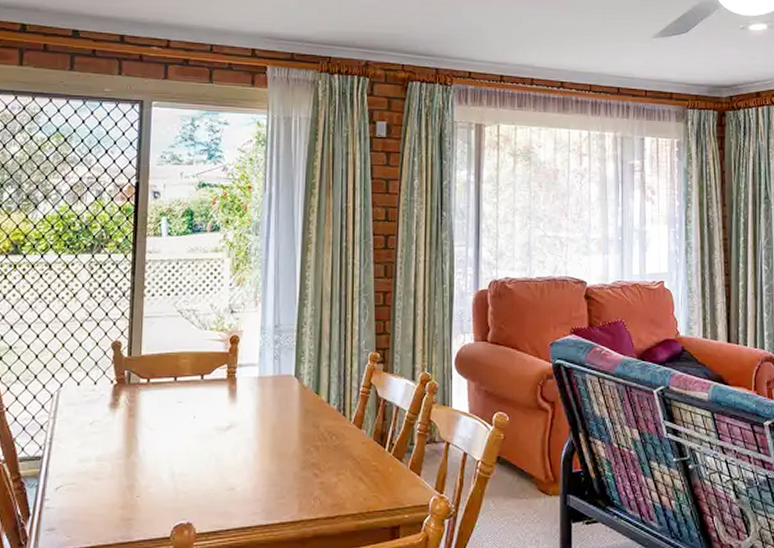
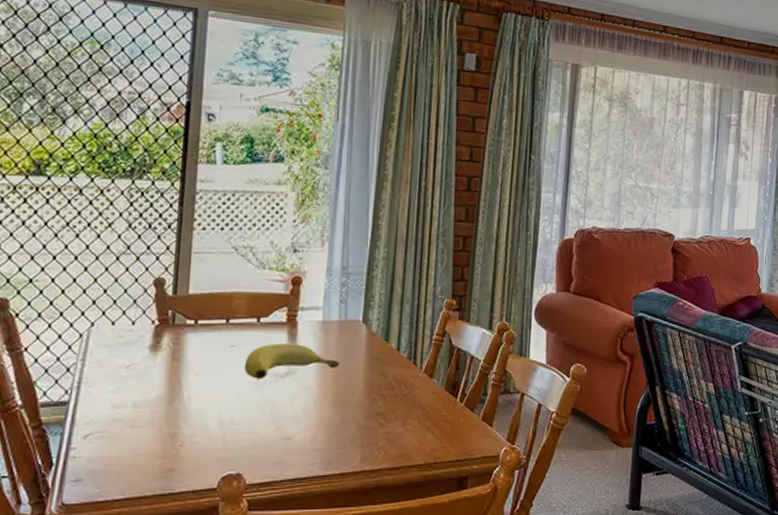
banana: none [191,399,276,433] -> present [244,343,340,379]

